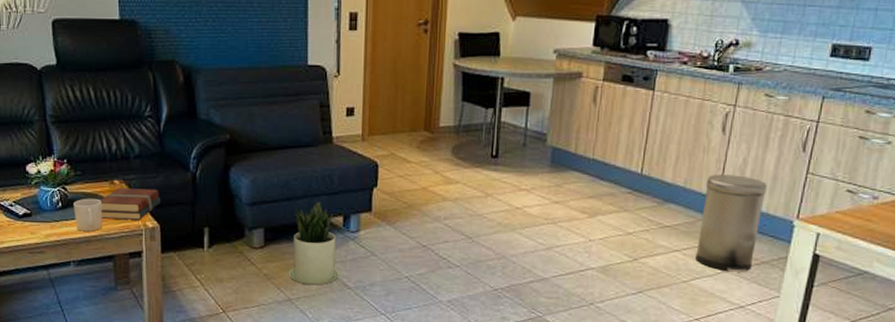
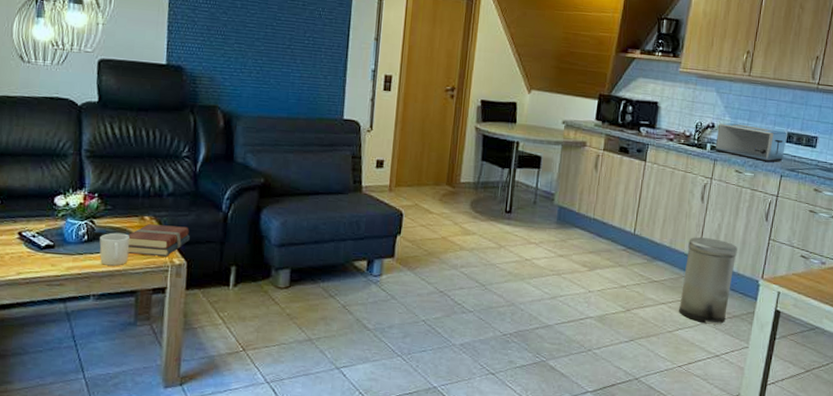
planter: present [288,201,340,286] -> none [311,245,361,327]
toaster: none [739,37,832,83] -> present [715,122,787,163]

